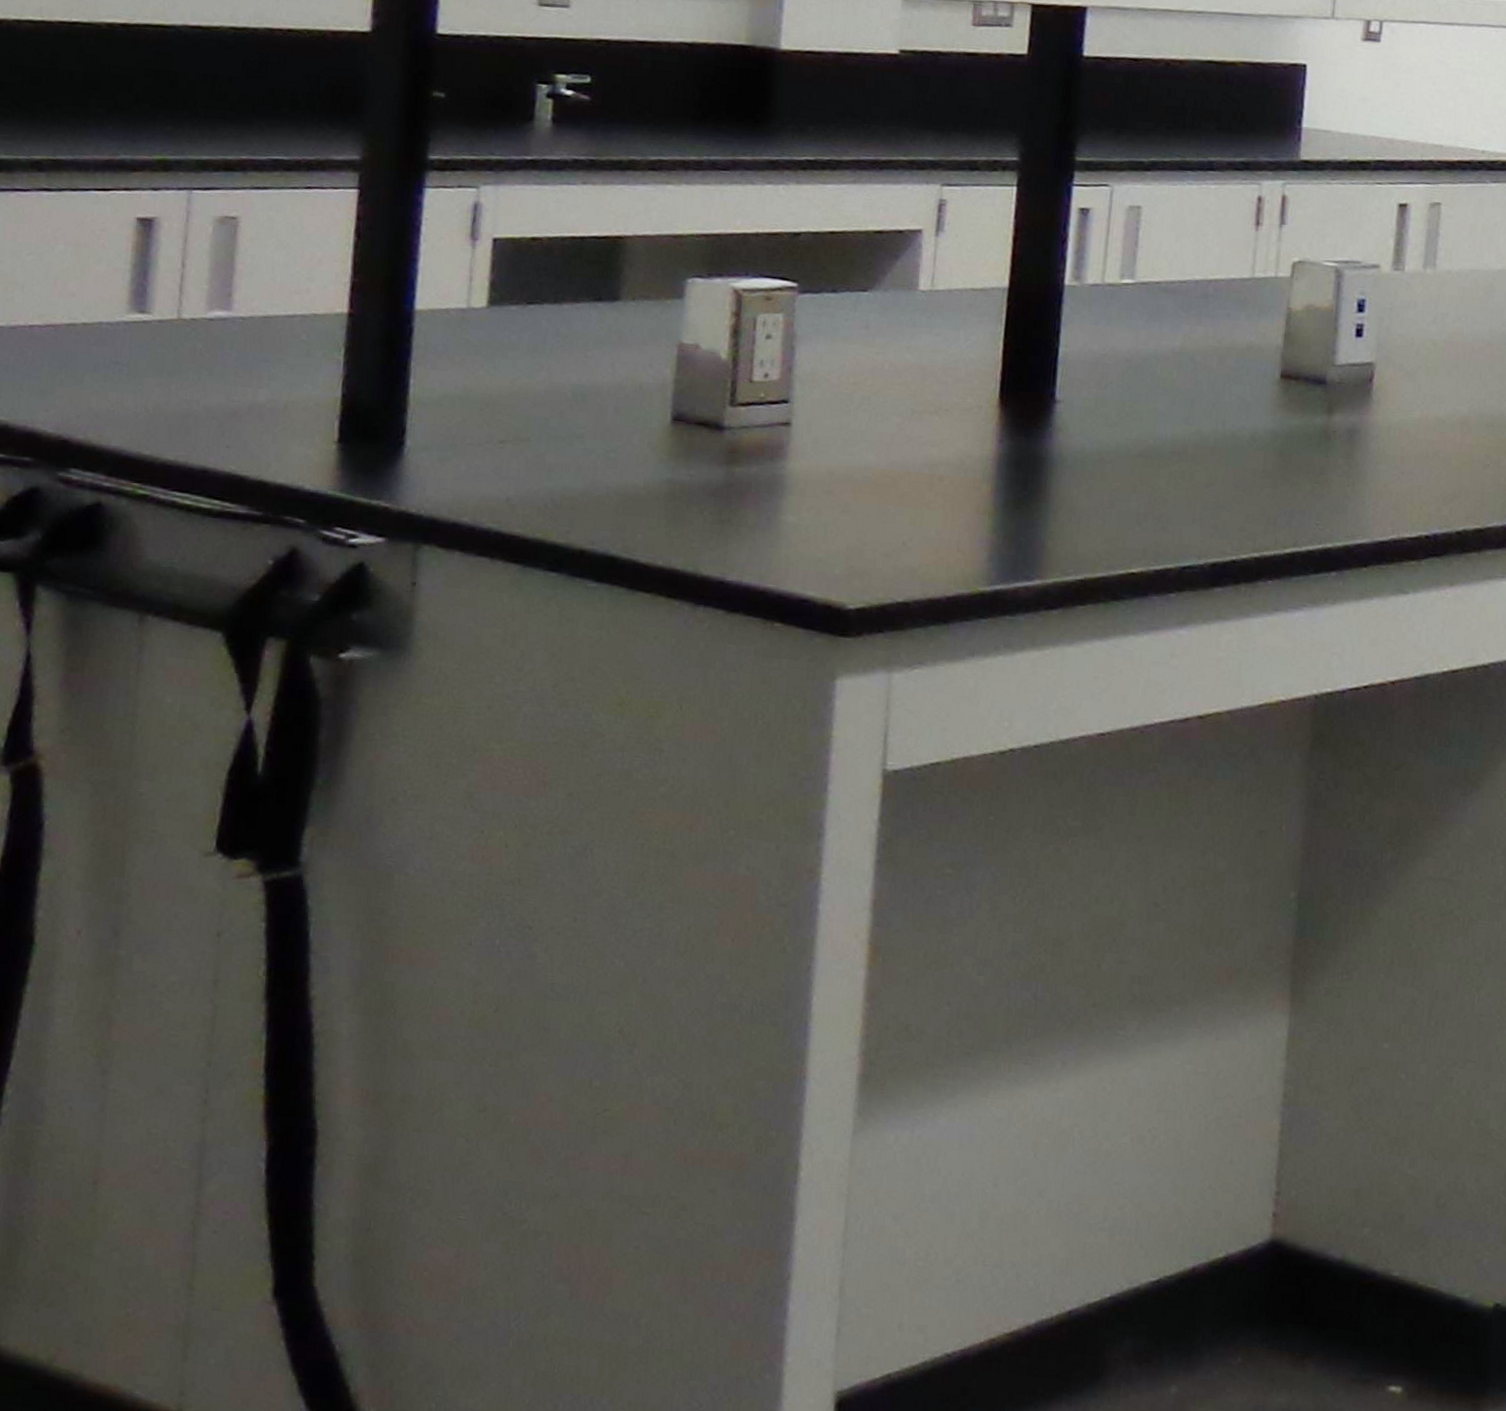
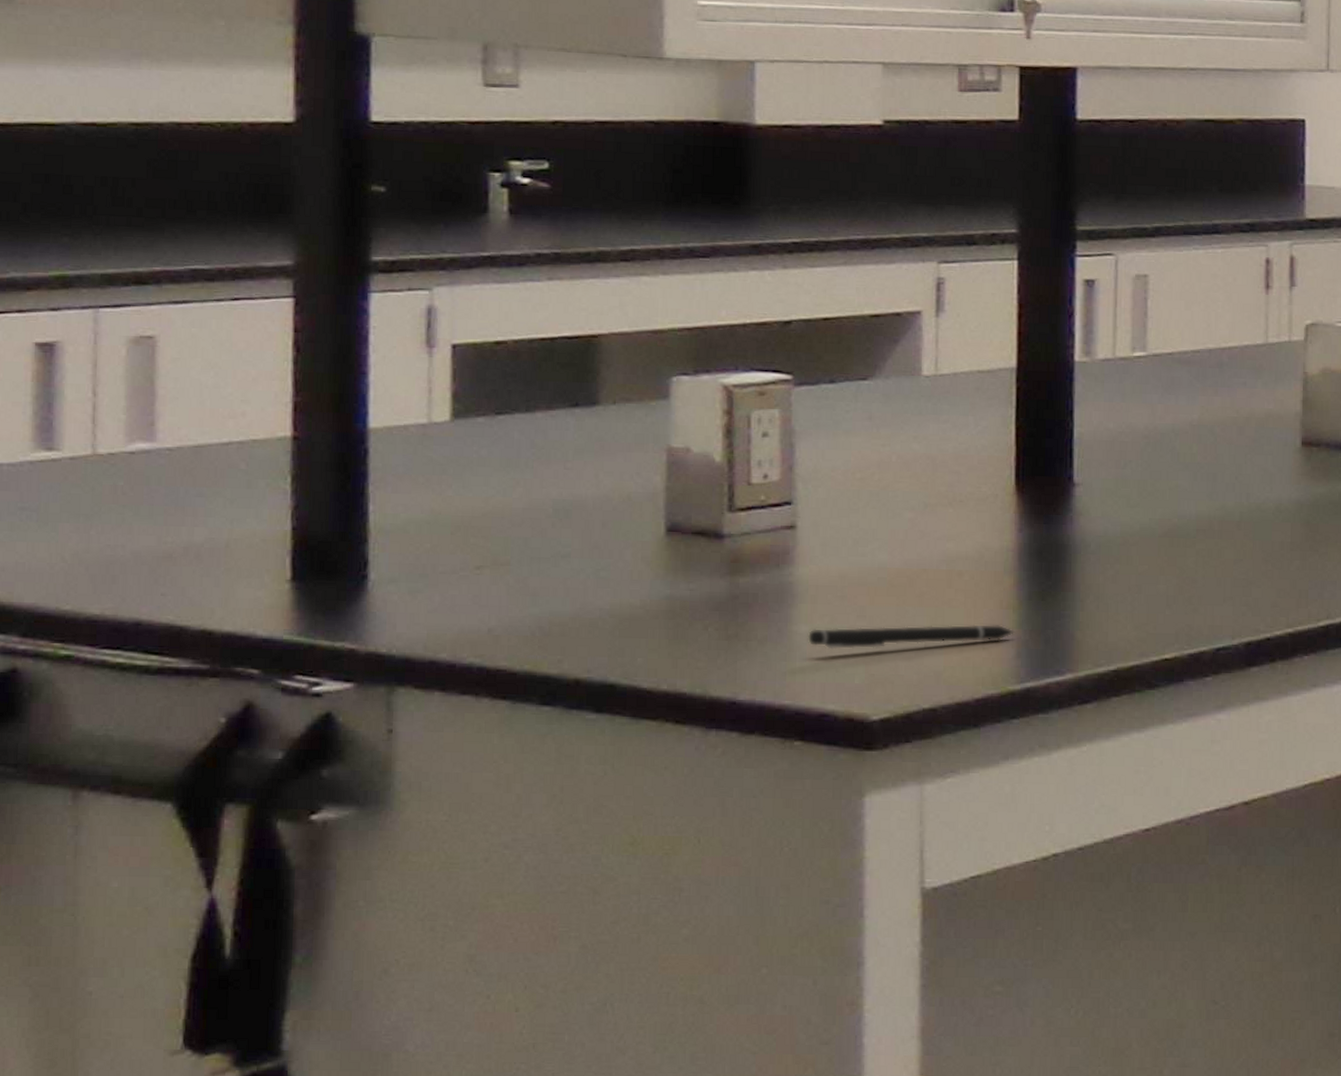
pen: none [794,519,988,544] -> present [808,624,1014,650]

